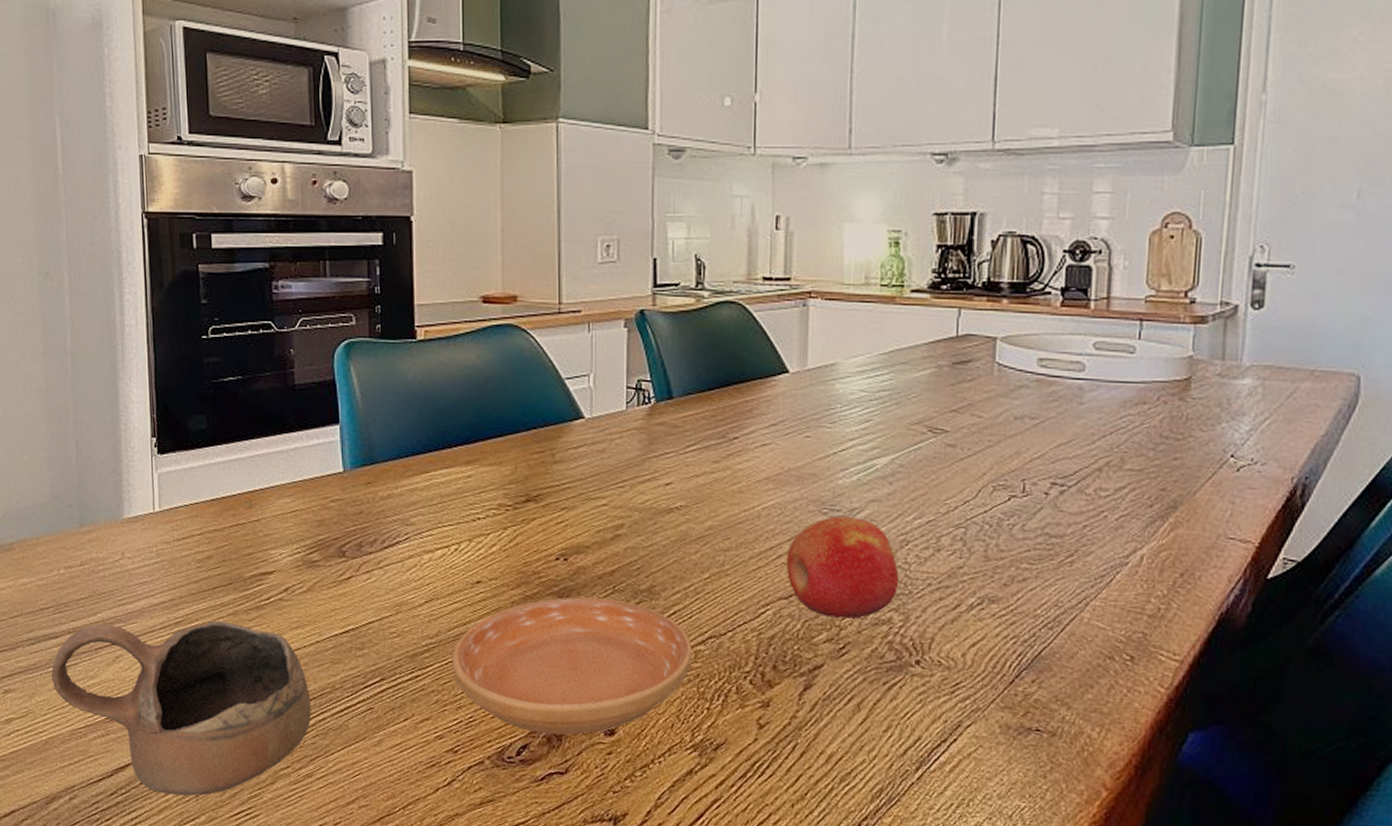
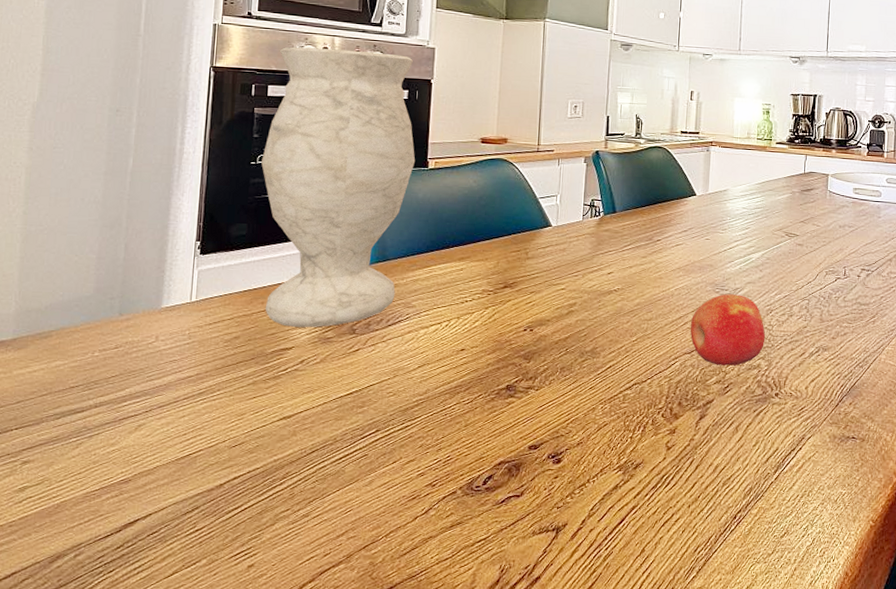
cup: present [51,620,312,797] -> none [72,390,314,544]
vase: none [214,180,400,548] -> present [261,46,416,327]
saucer: present [451,597,693,735] -> none [436,358,622,466]

